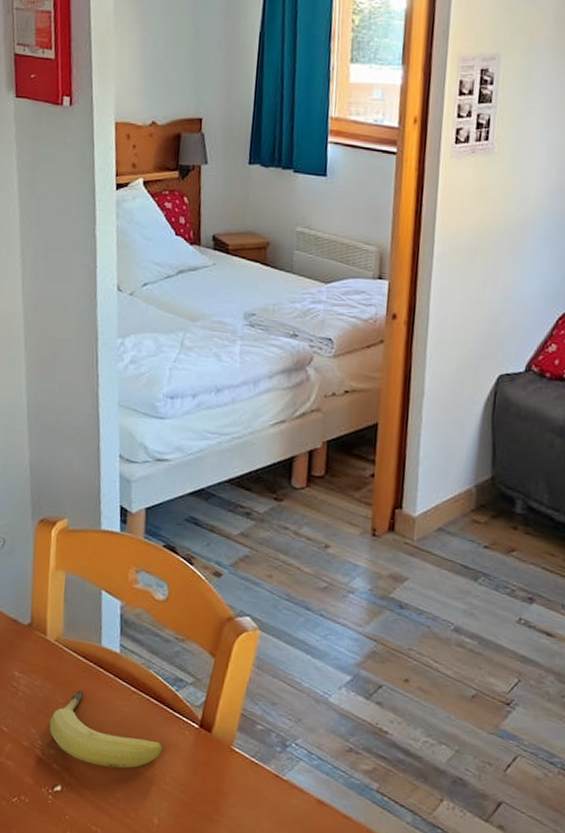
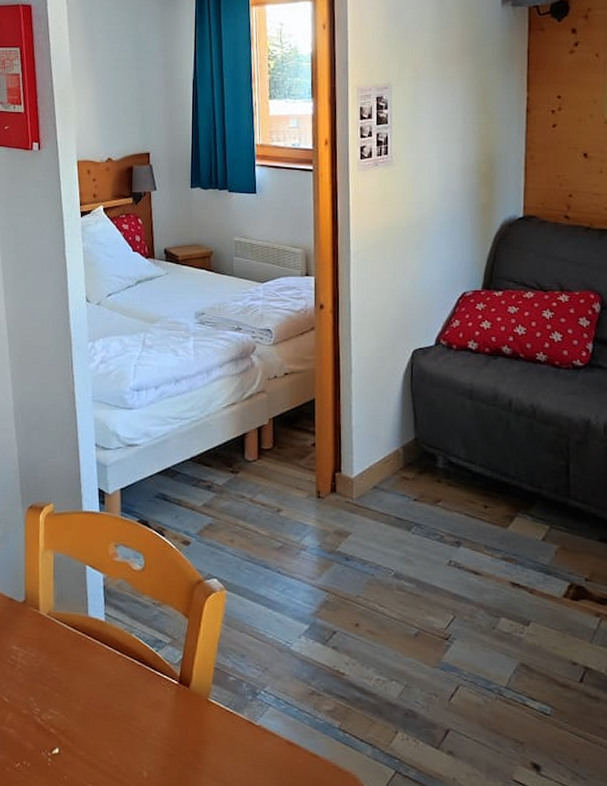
fruit: present [49,690,164,769] -> none [45,658,148,728]

